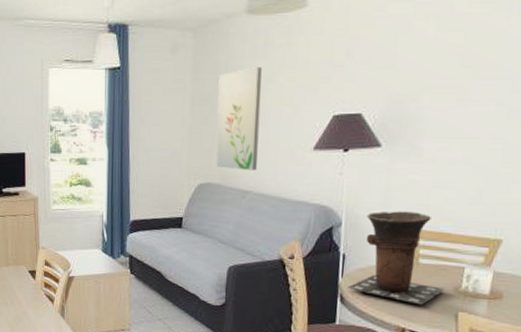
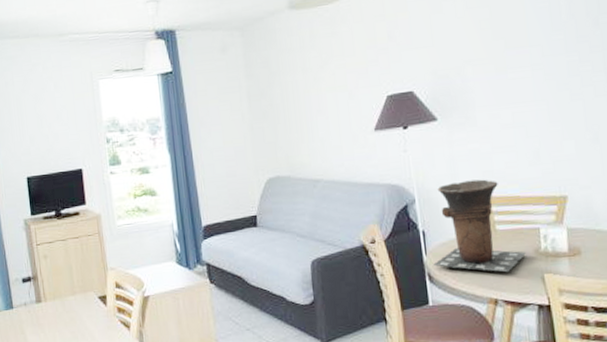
wall art: present [216,67,262,171] -> none [272,57,323,160]

